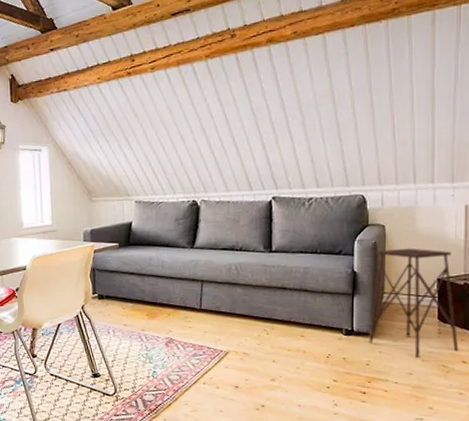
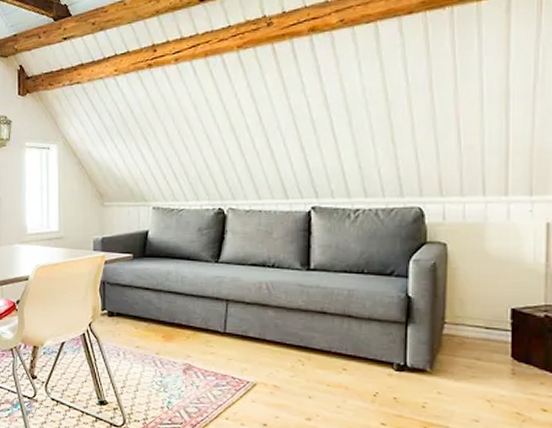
side table: present [369,248,459,359] -> none [425,271,538,403]

